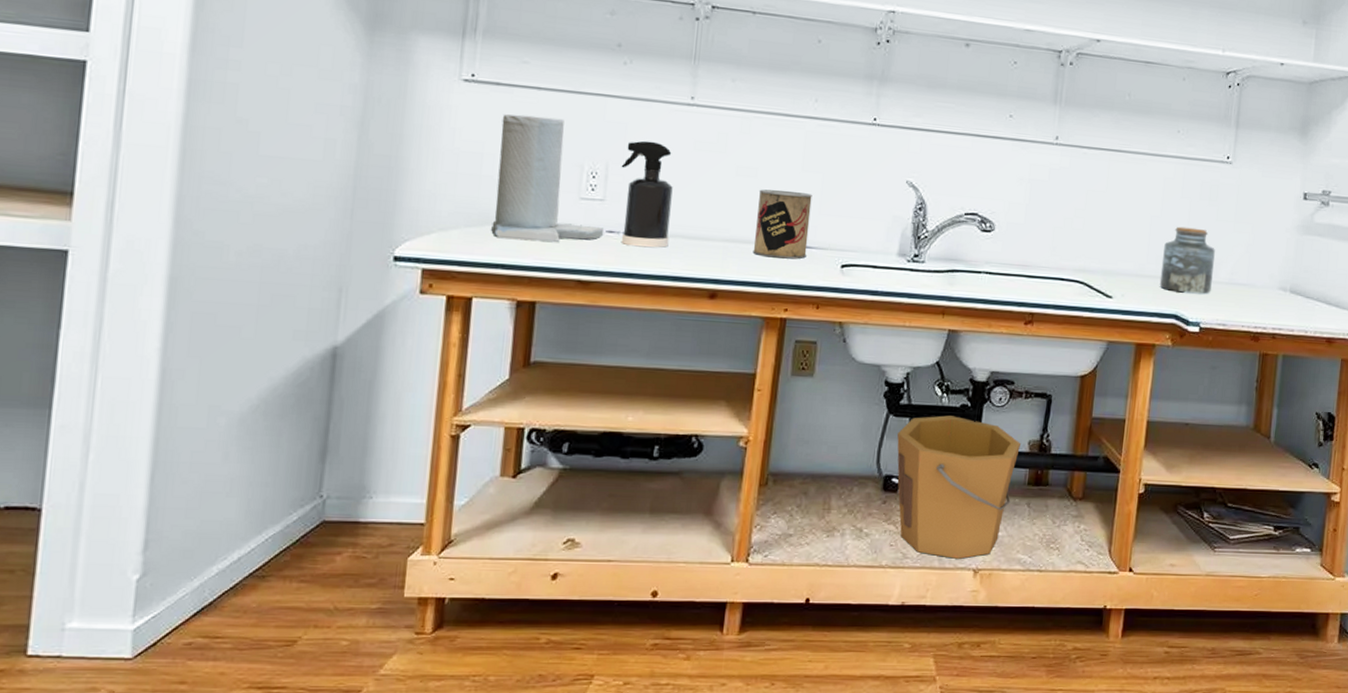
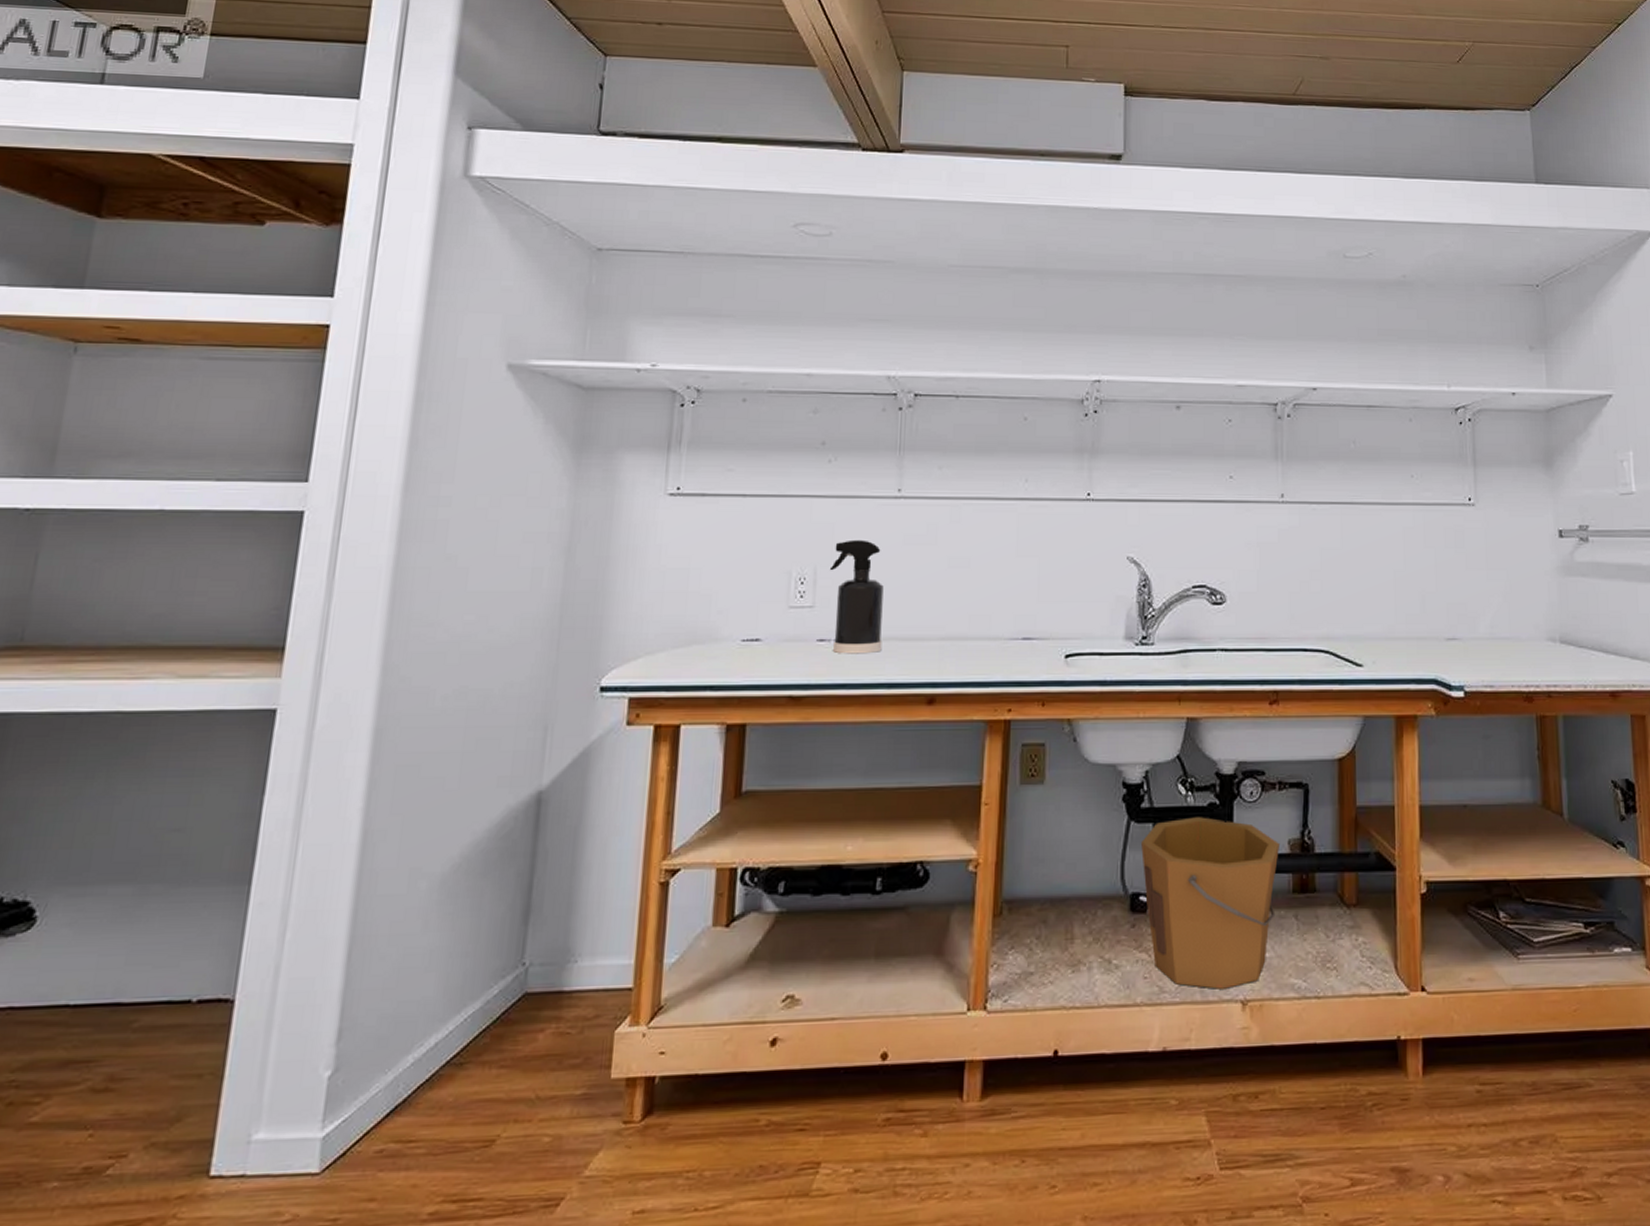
paper towel: present [491,114,604,243] -> none [699,524,815,658]
tin can: present [752,189,813,260] -> none [970,579,1029,653]
jar: present [1159,226,1216,295] -> none [1412,580,1471,654]

